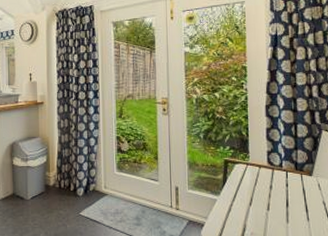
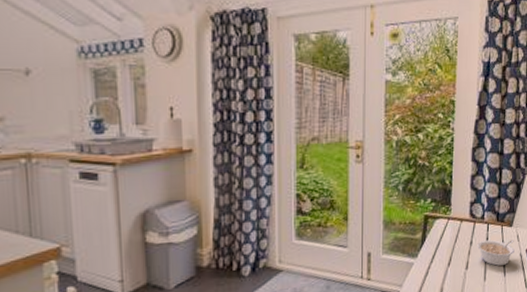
legume: none [277,186,317,210] -> present [477,239,515,266]

